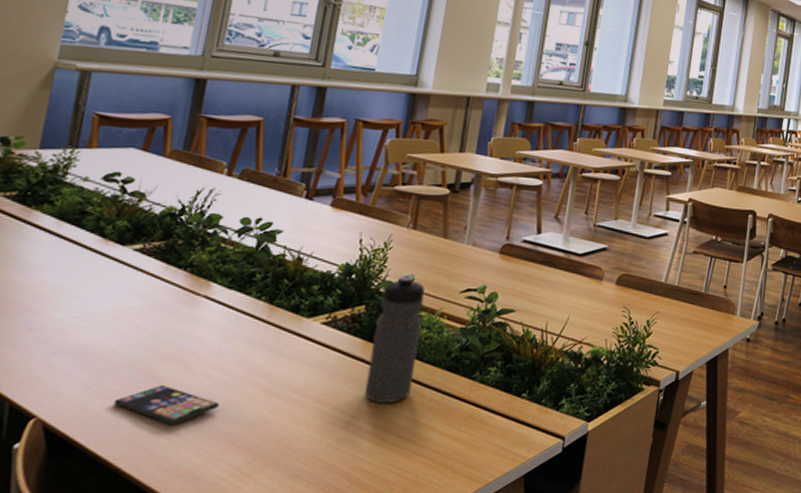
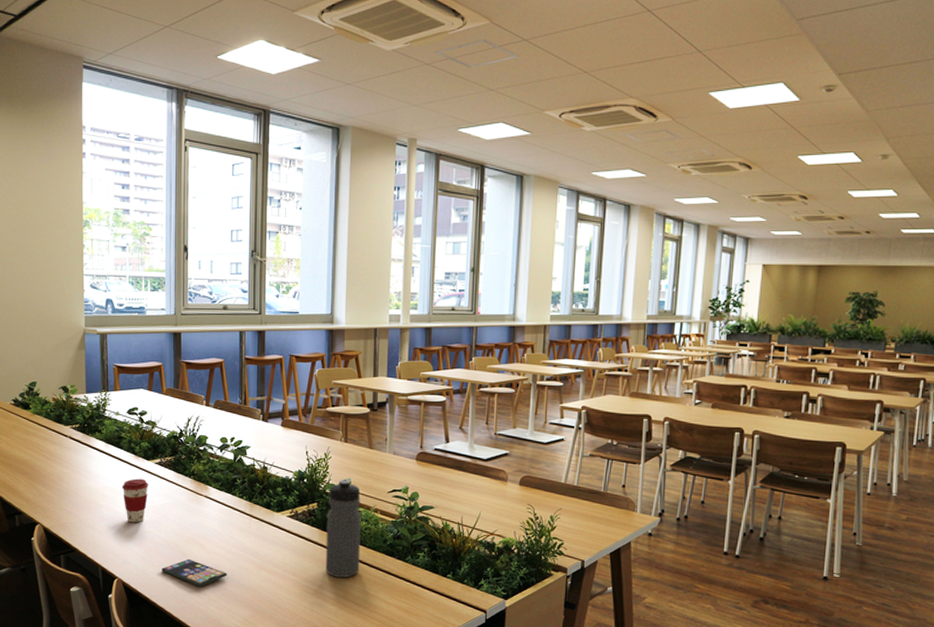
coffee cup: none [70,270,118,334] -> present [122,478,149,523]

